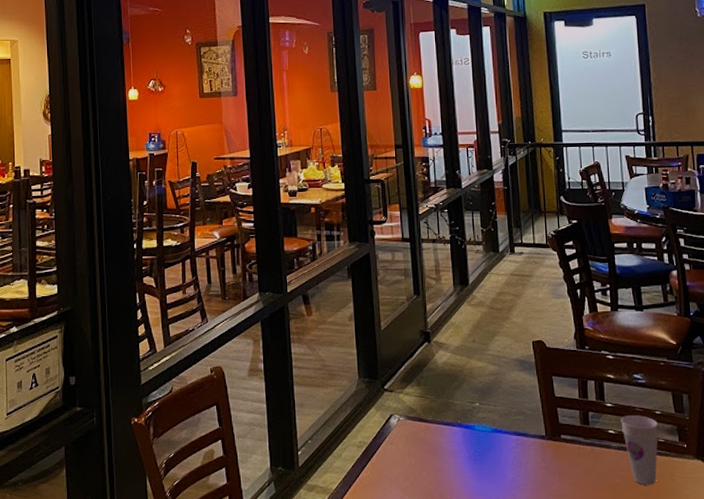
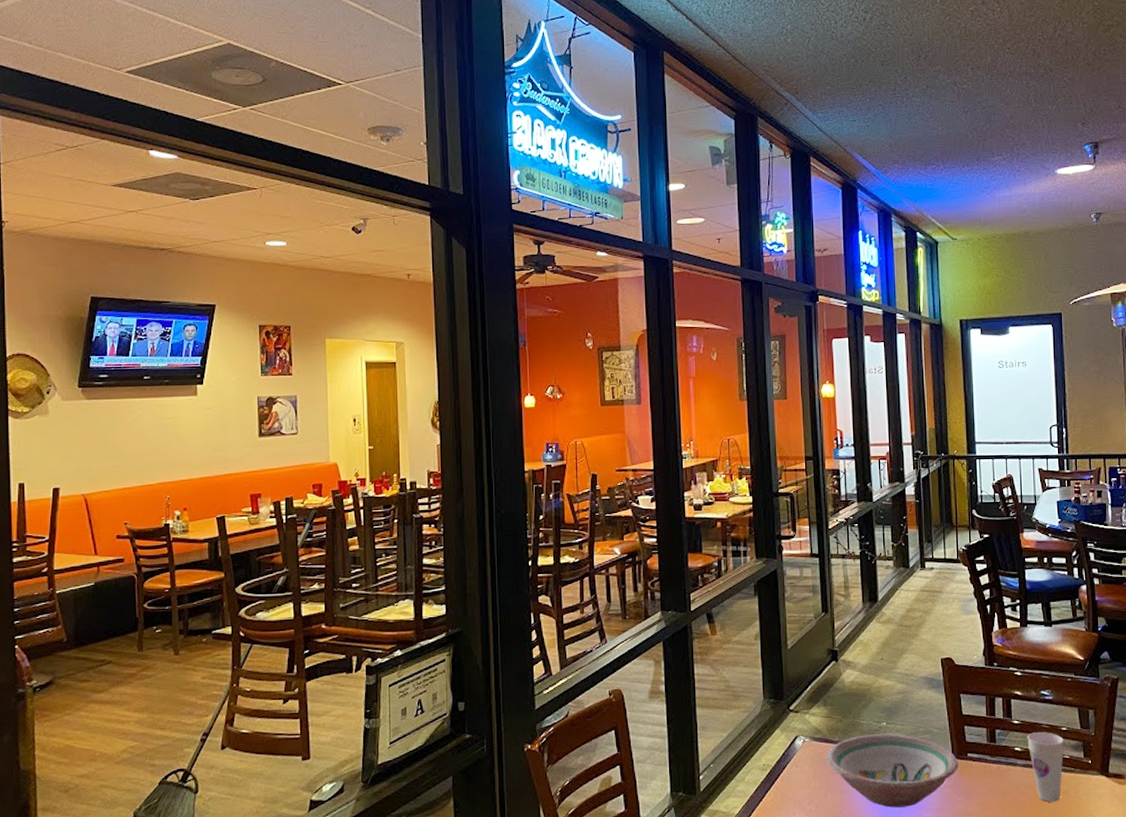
bowl: none [421,414,553,487] -> present [827,733,959,808]

